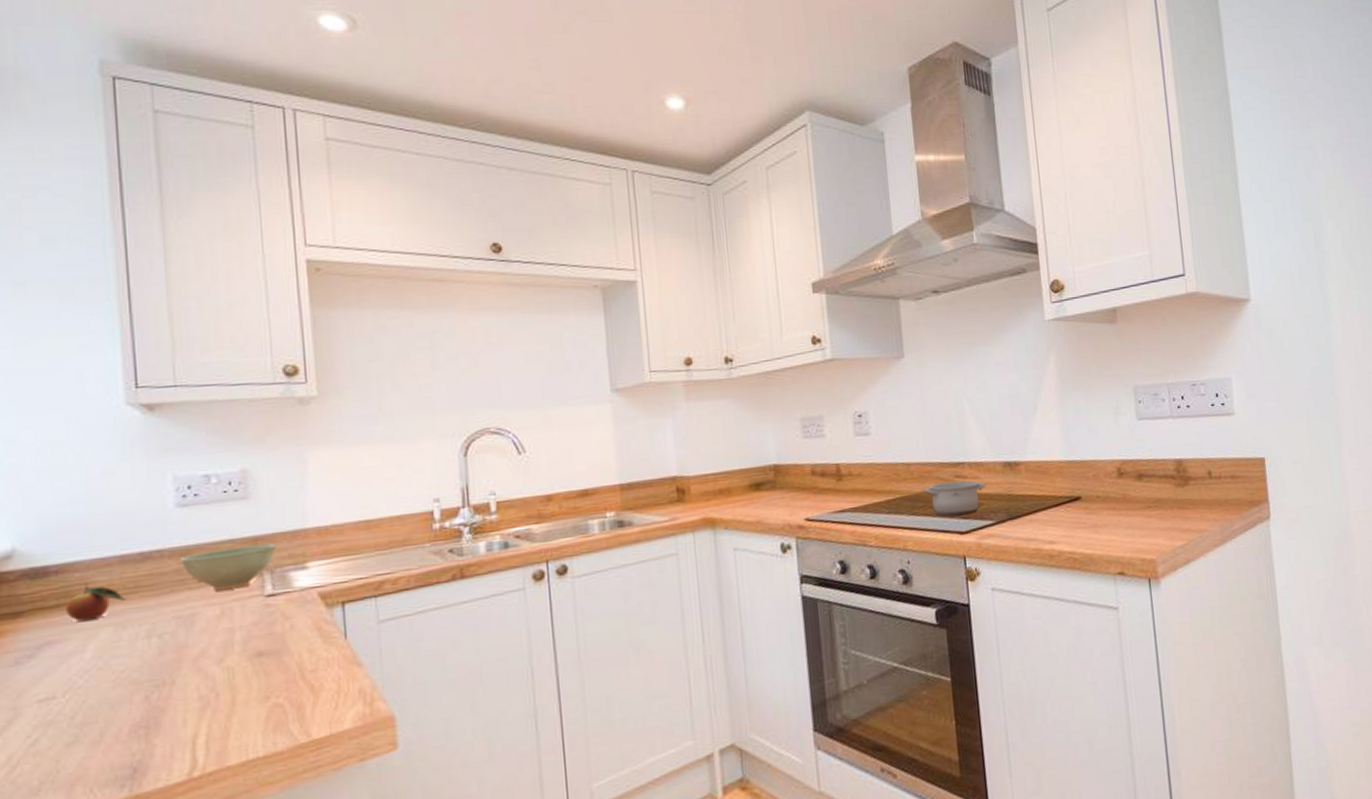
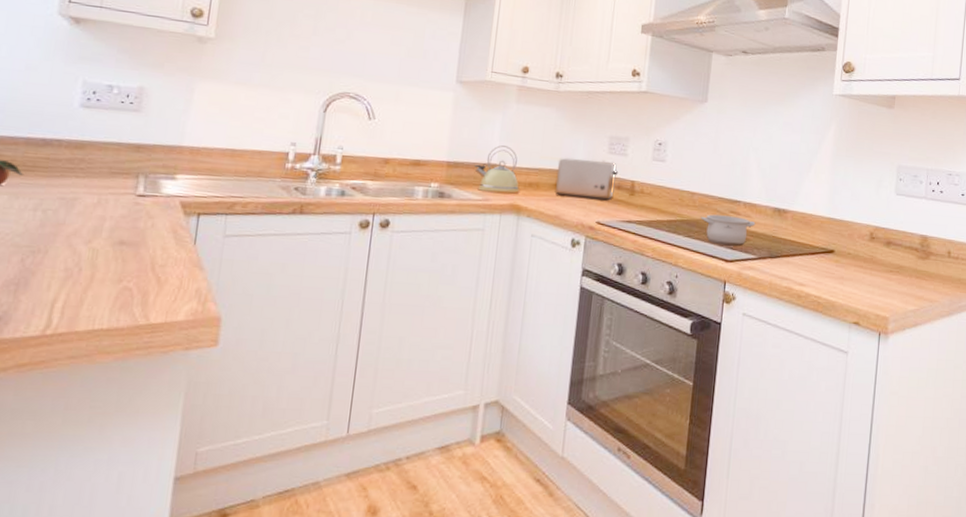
bowl: present [179,543,276,591] -> none [73,148,155,185]
kettle: none [652,453,711,512] -> present [475,145,520,195]
toaster: none [747,448,818,499] -> present [555,157,617,202]

